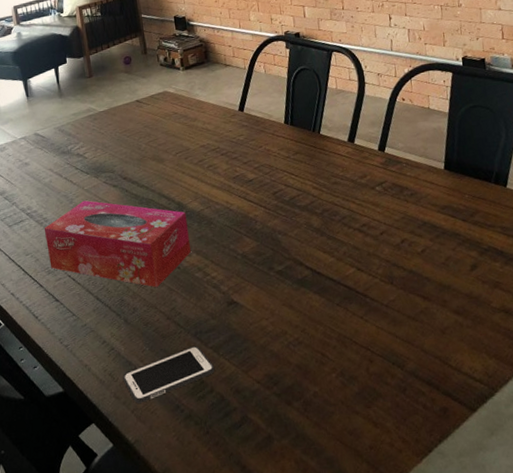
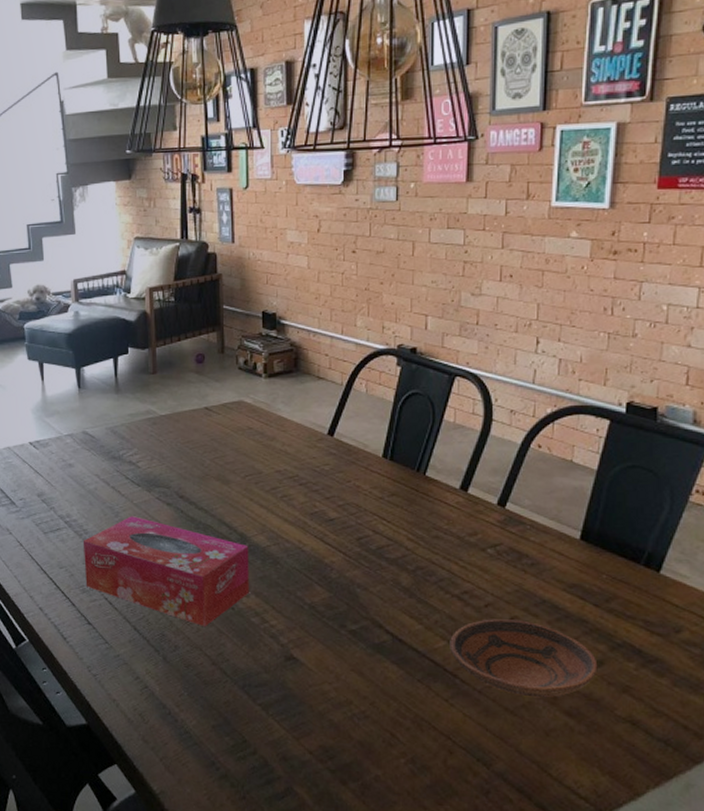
cell phone: present [122,346,214,403] -> none [154,700,260,752]
bowl: none [357,241,473,304] -> present [450,619,598,698]

